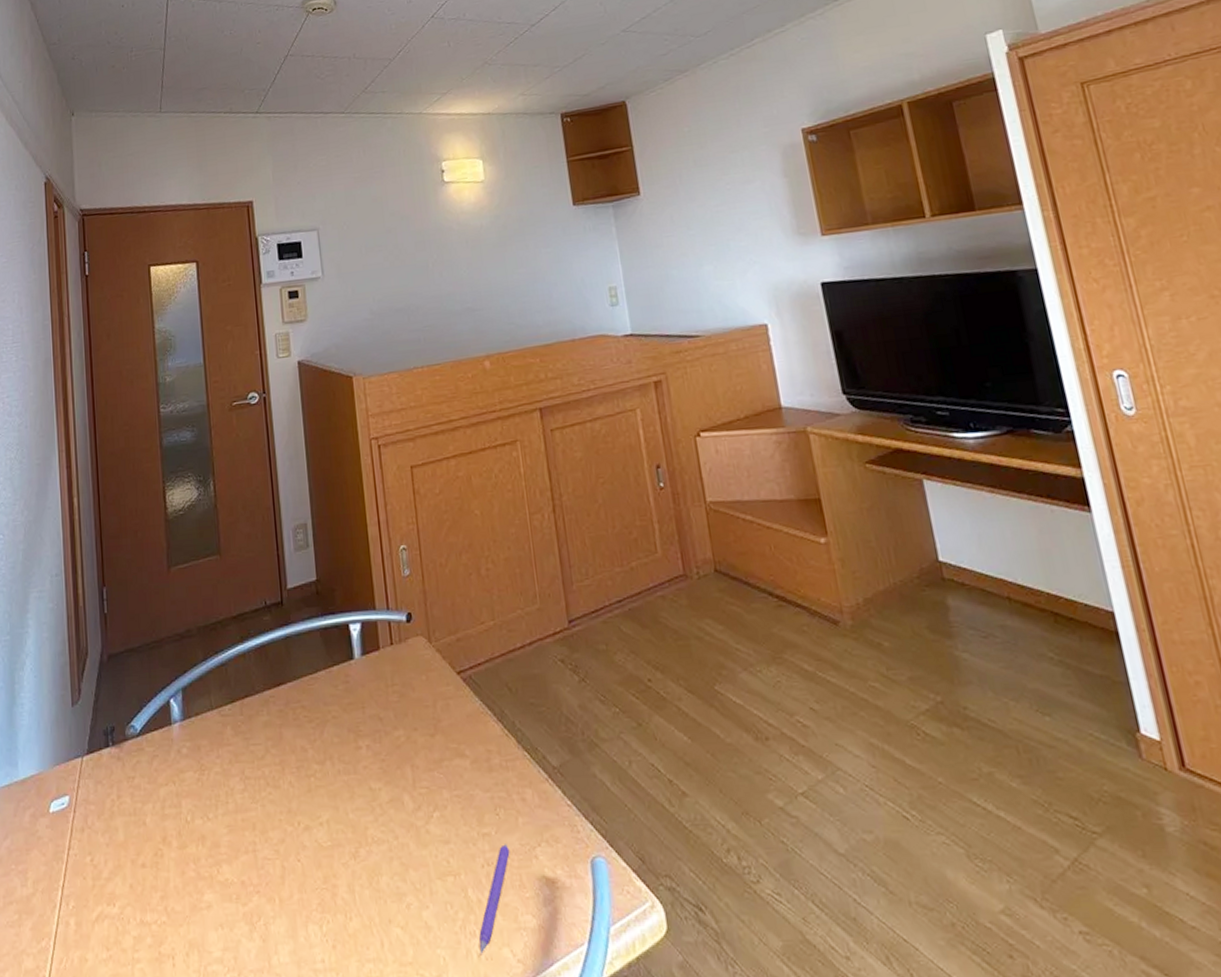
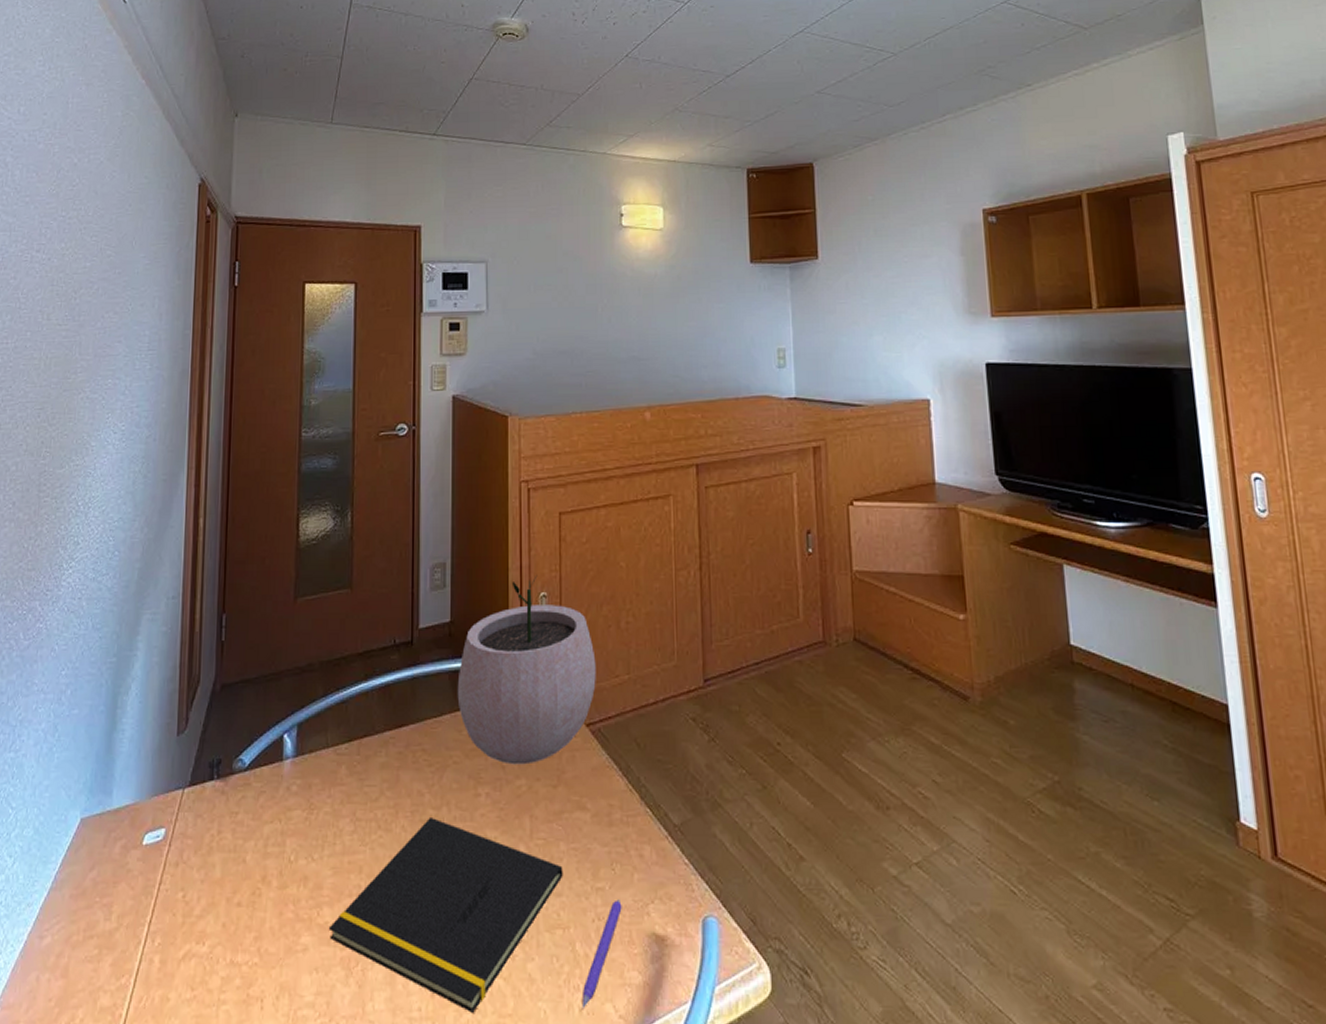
notepad: none [229,772,449,962] -> present [328,818,563,1013]
plant pot: none [328,528,463,716] -> present [457,574,596,765]

